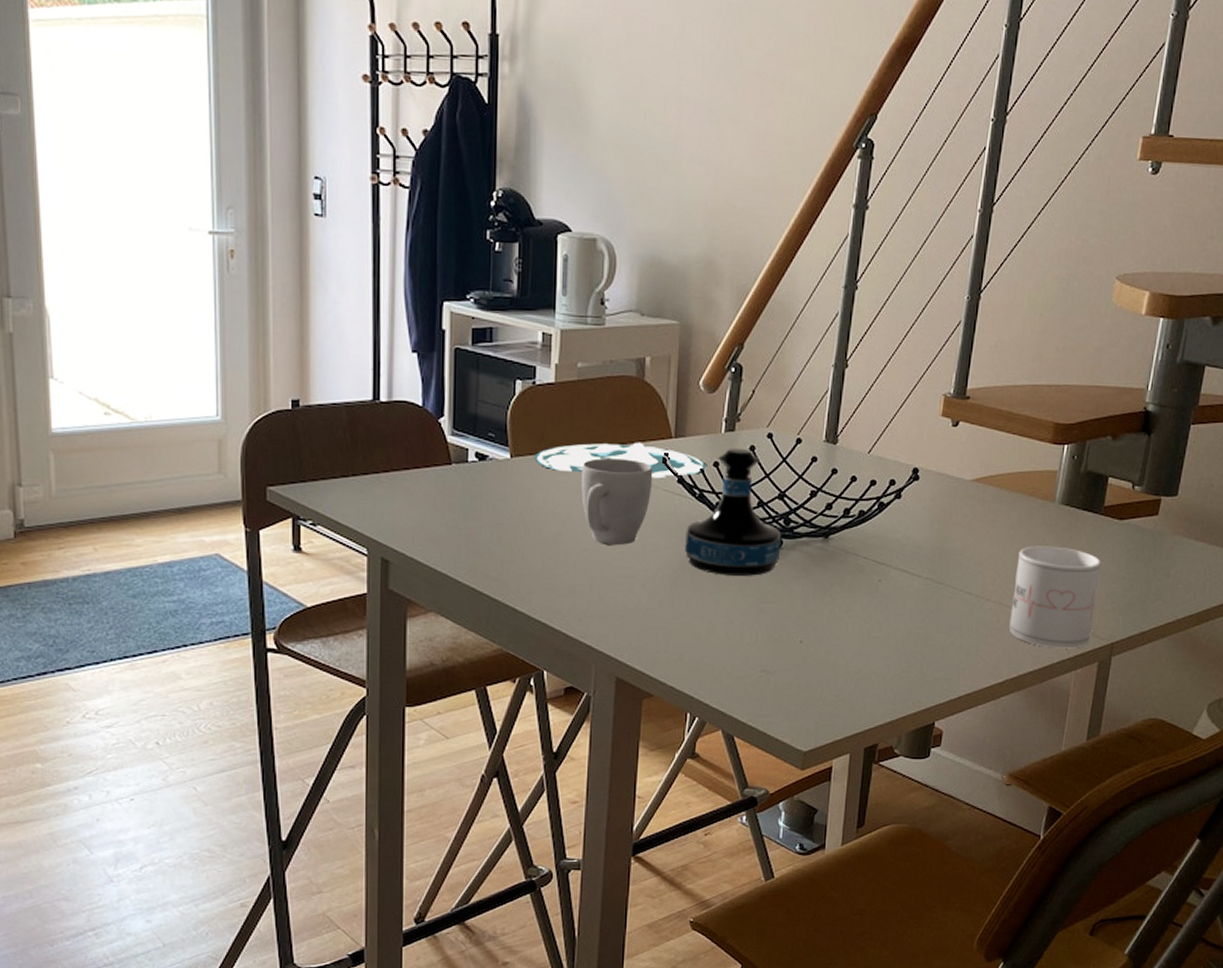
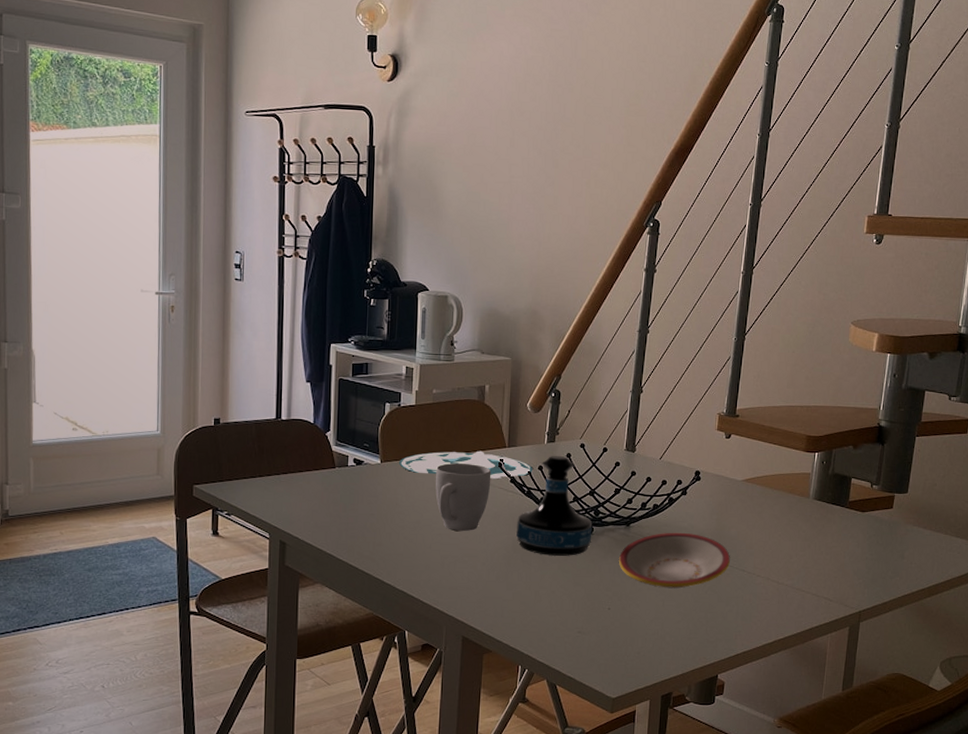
plate: none [814,545,954,616] -> present [619,532,730,589]
mug: present [1009,546,1101,649] -> none [776,532,848,616]

